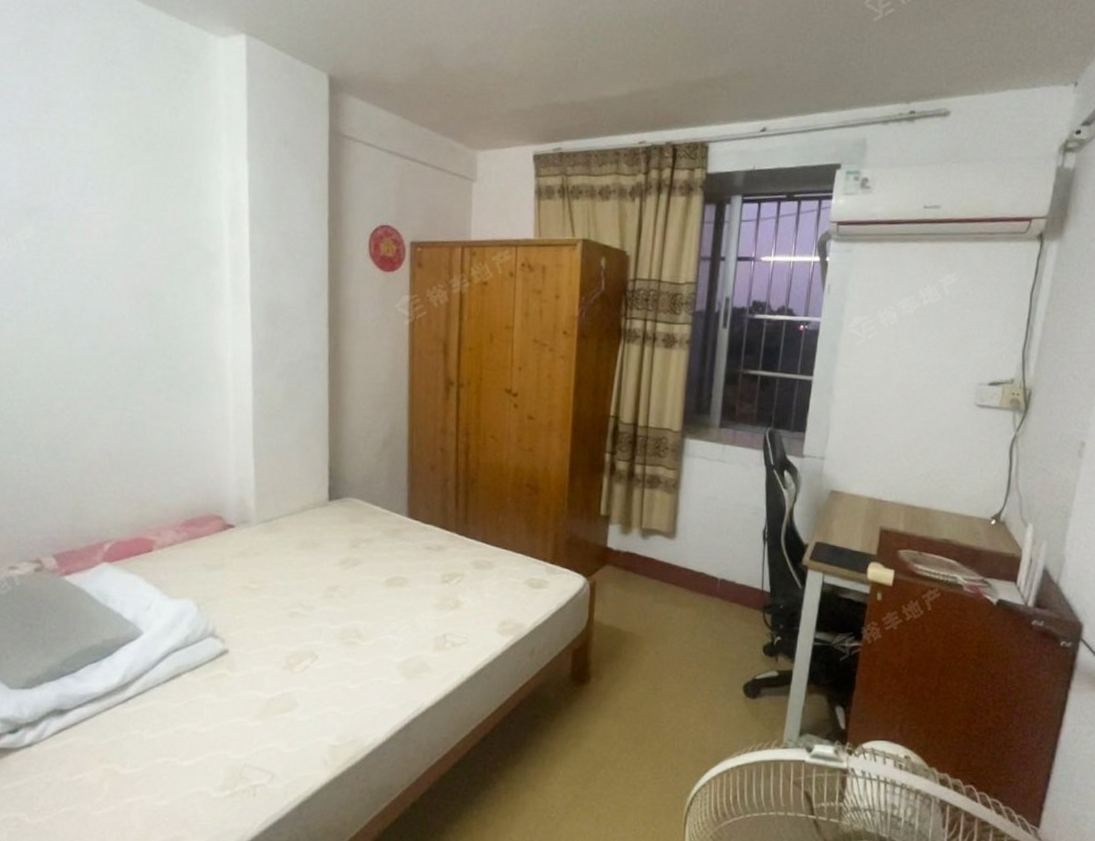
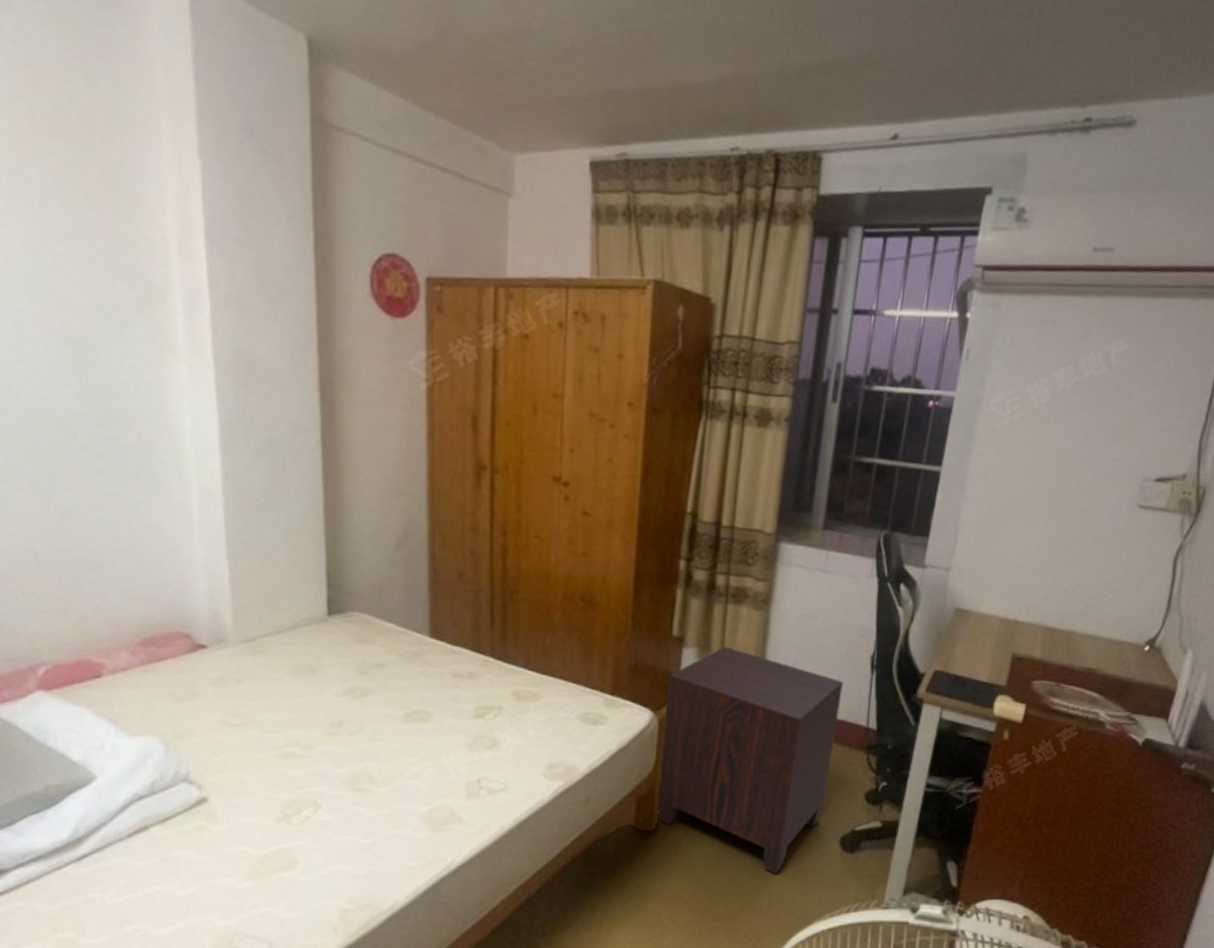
nightstand: none [589,523,741,717] -> present [656,646,843,874]

